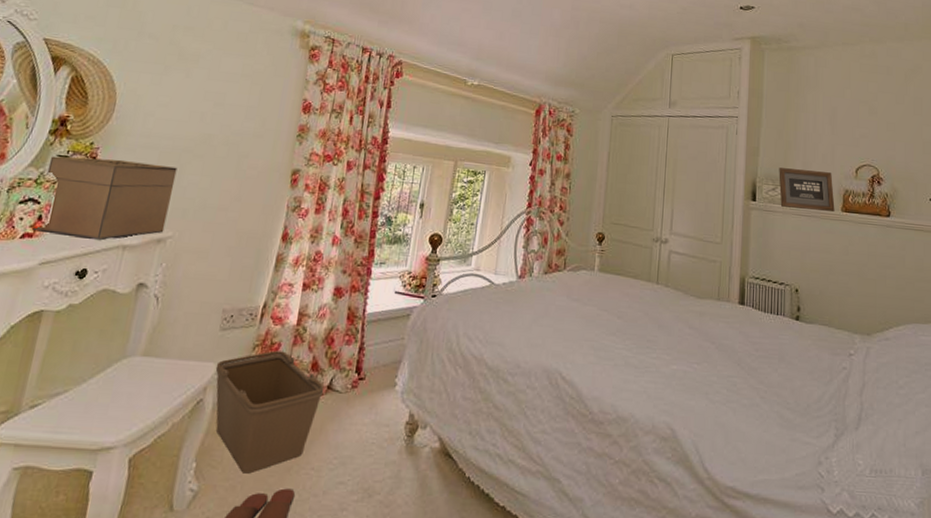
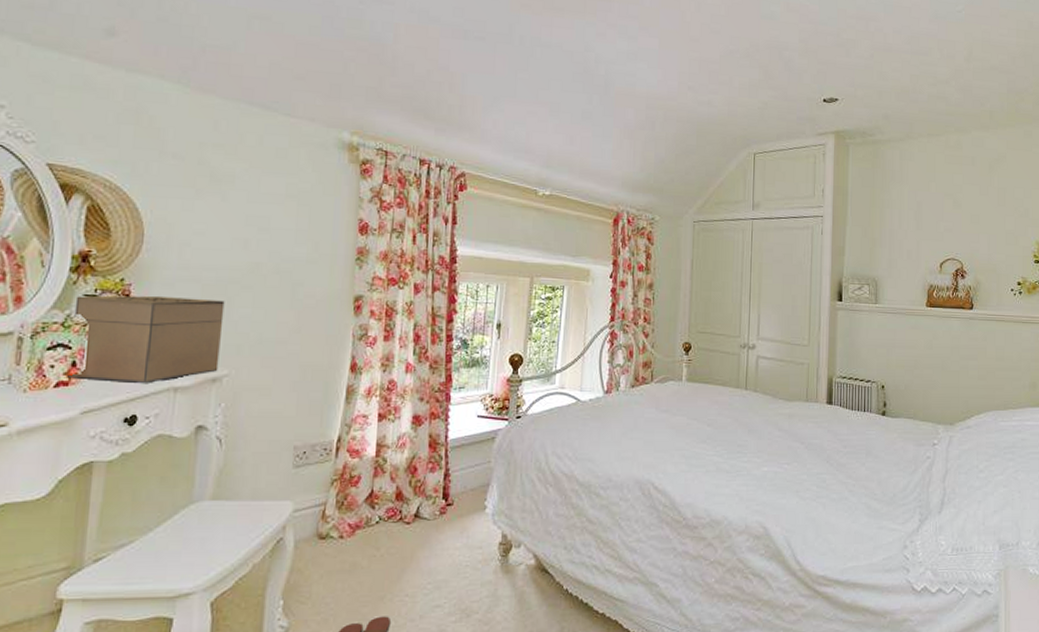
bicycle basket: present [215,350,325,474] -> none [293,484,411,606]
picture frame: present [779,168,835,212] -> none [864,266,920,308]

